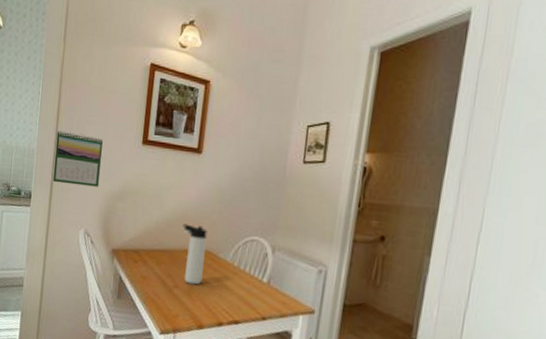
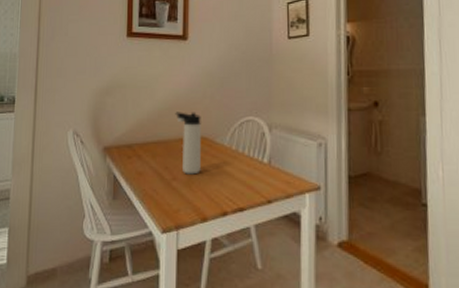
calendar: present [52,130,103,187] -> none [37,32,87,85]

